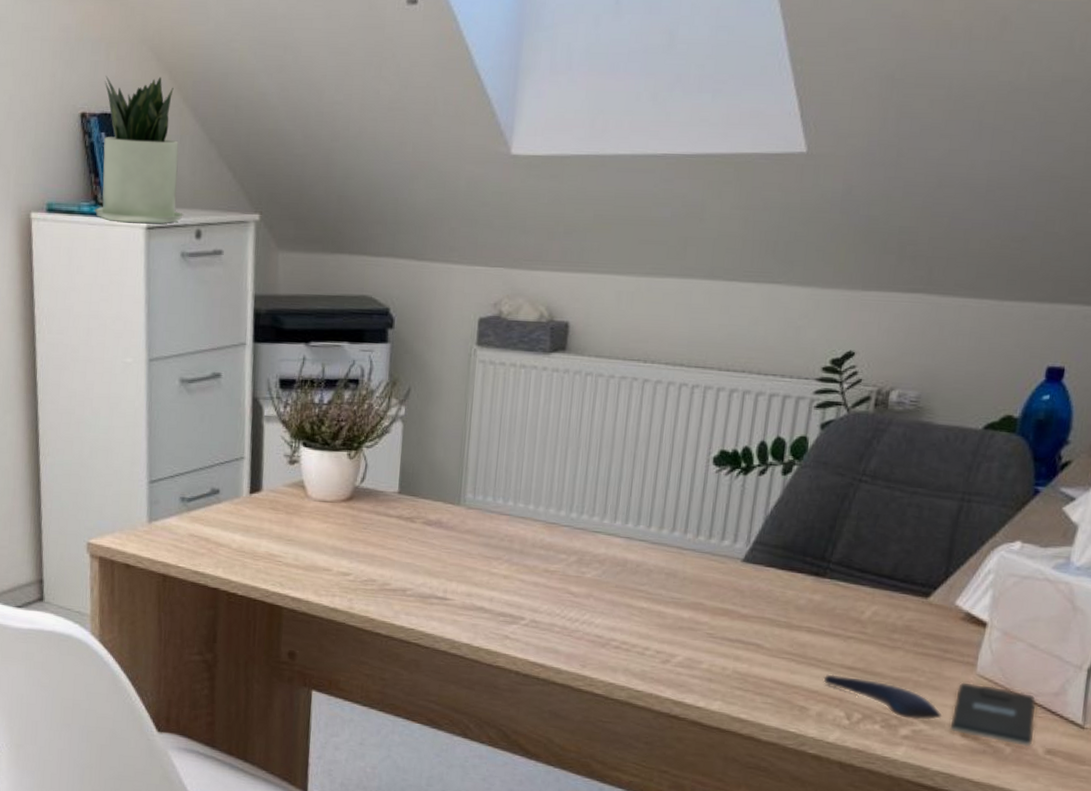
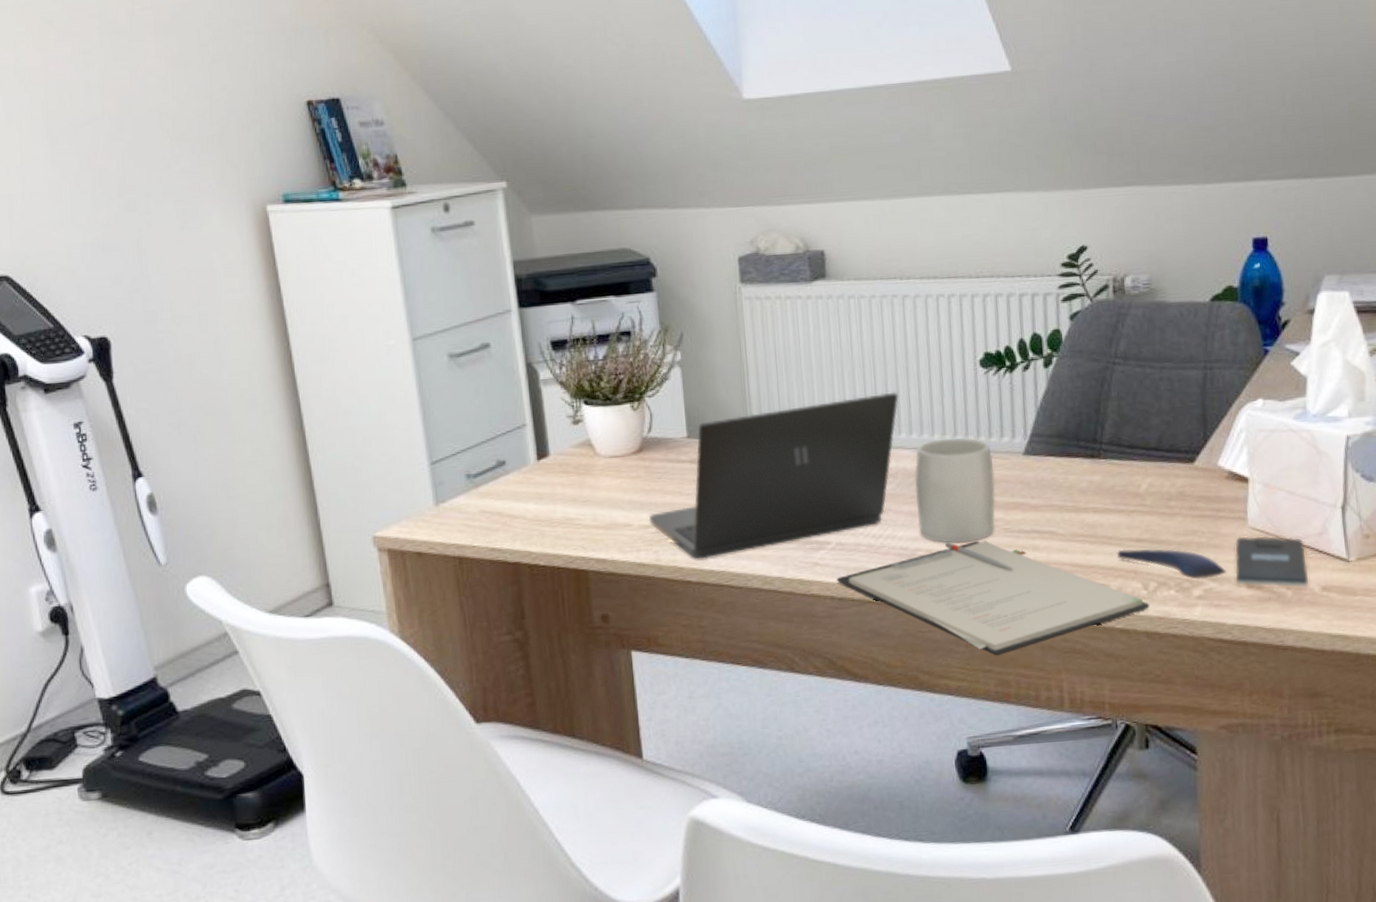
planter: present [94,75,184,224] -> none [327,58,429,205]
laptop: none [348,476,621,614] -> present [648,392,899,560]
clipboard: none [524,636,850,759] -> present [836,540,1150,657]
mug: none [617,531,709,641] -> present [914,437,996,542]

